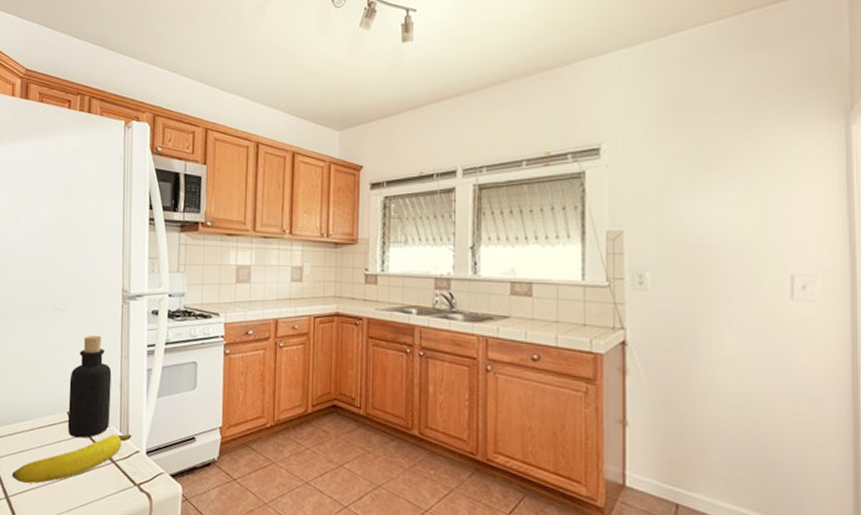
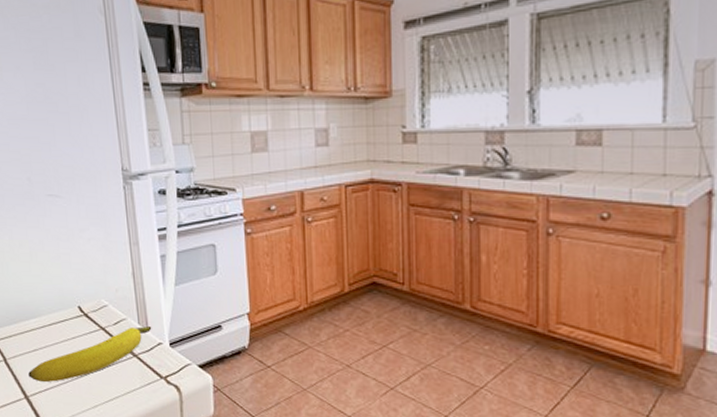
bottle: present [67,335,112,438] -> none [76,221,126,333]

